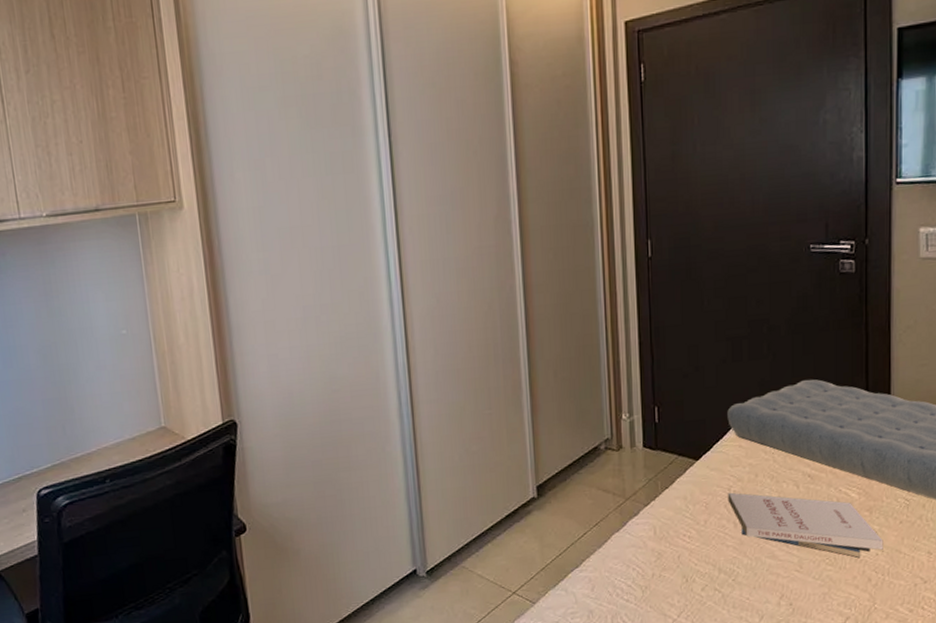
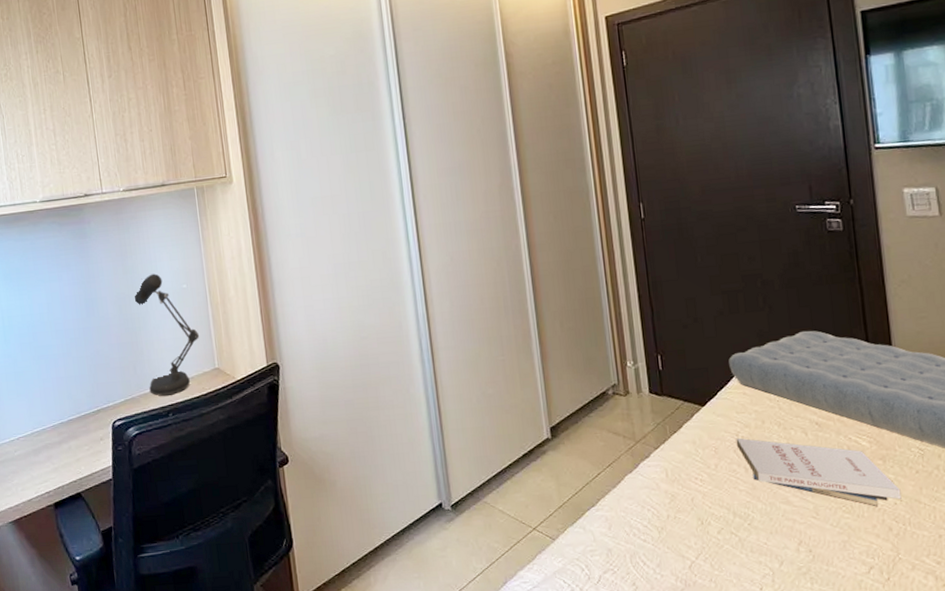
desk lamp: none [63,317,143,460] -> present [135,273,200,396]

